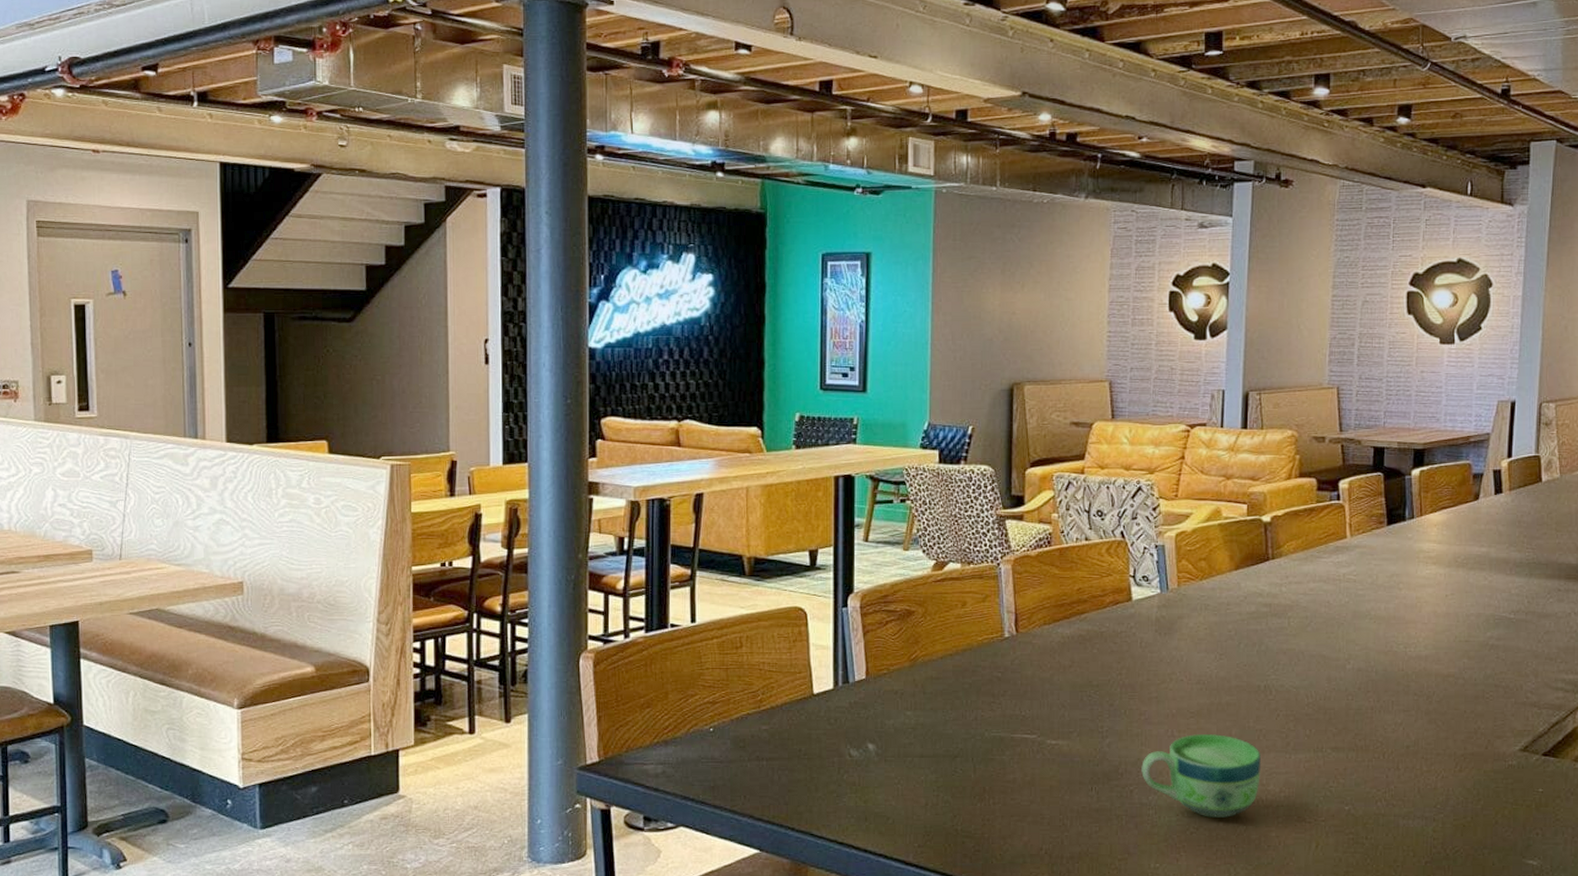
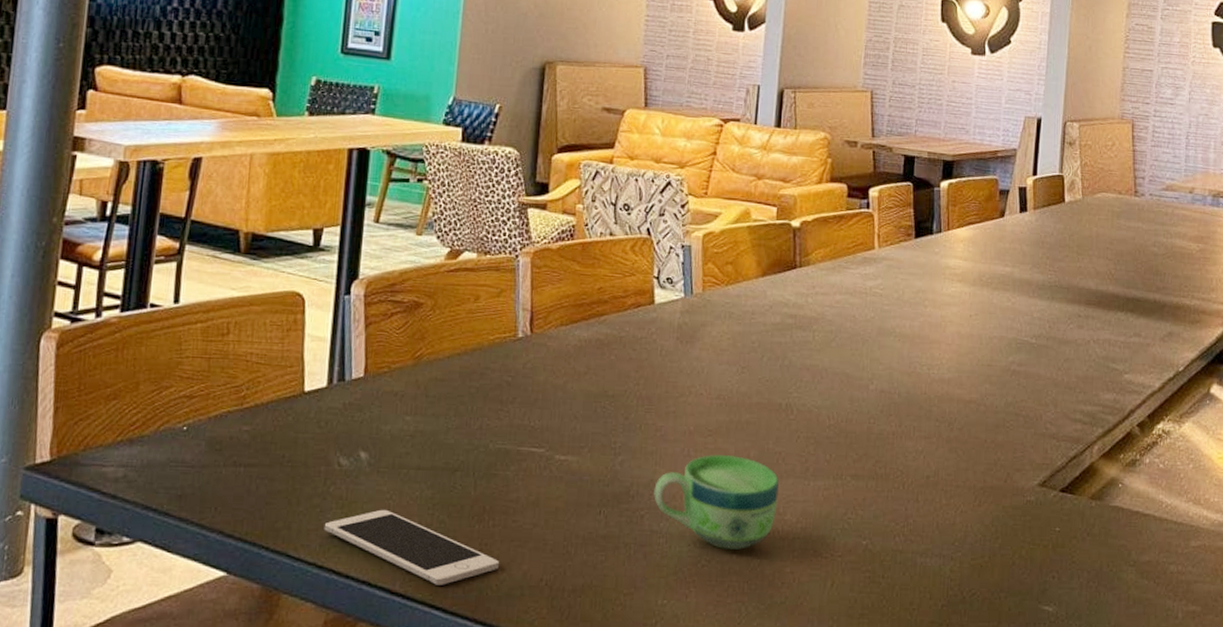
cell phone: none [841,792,1001,856] -> present [324,509,499,585]

